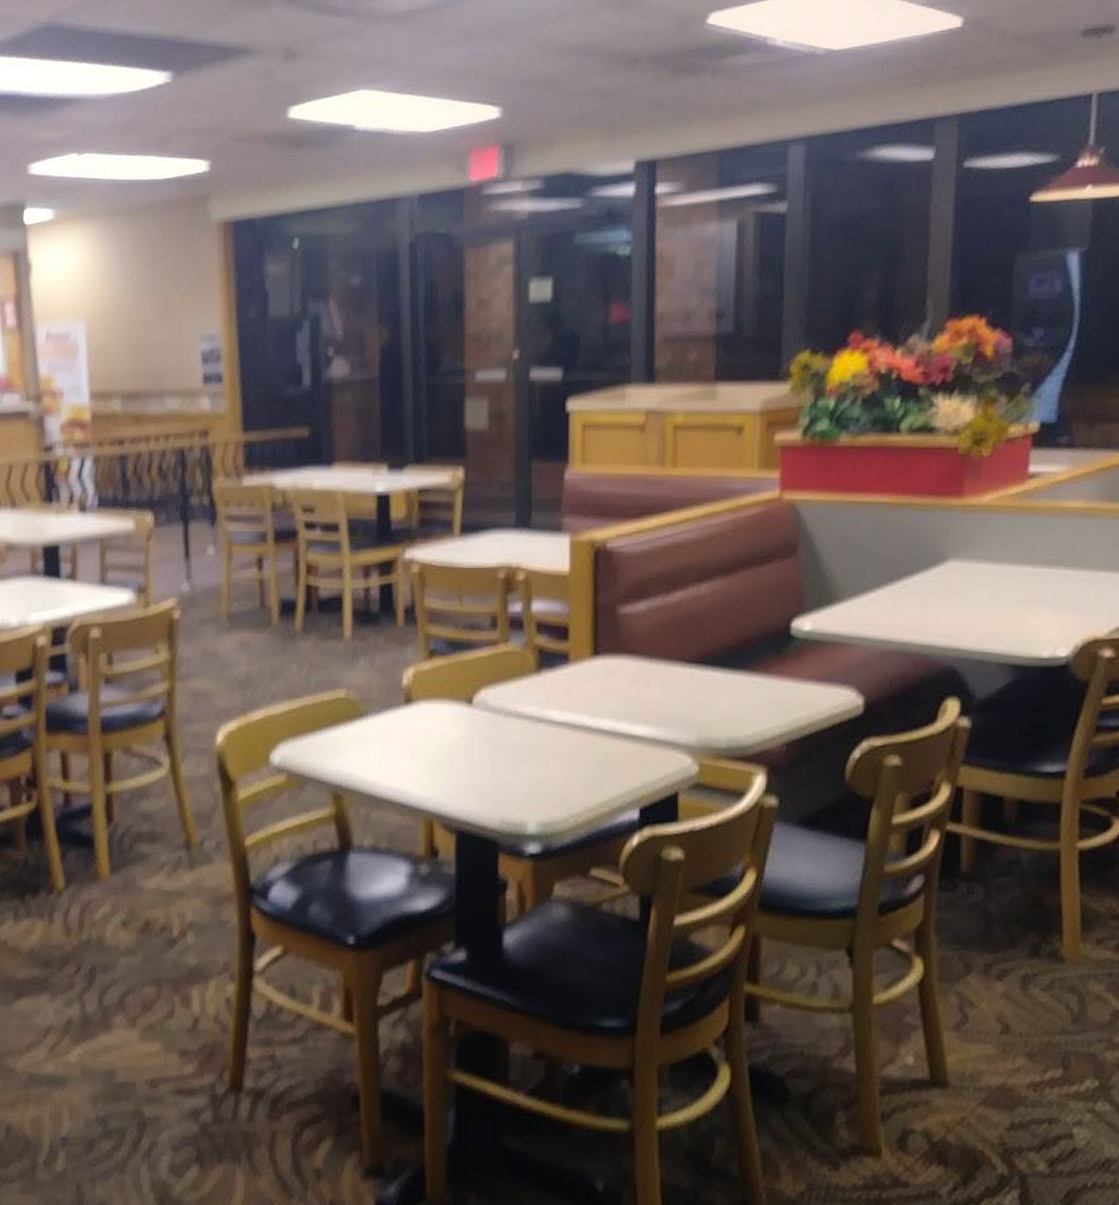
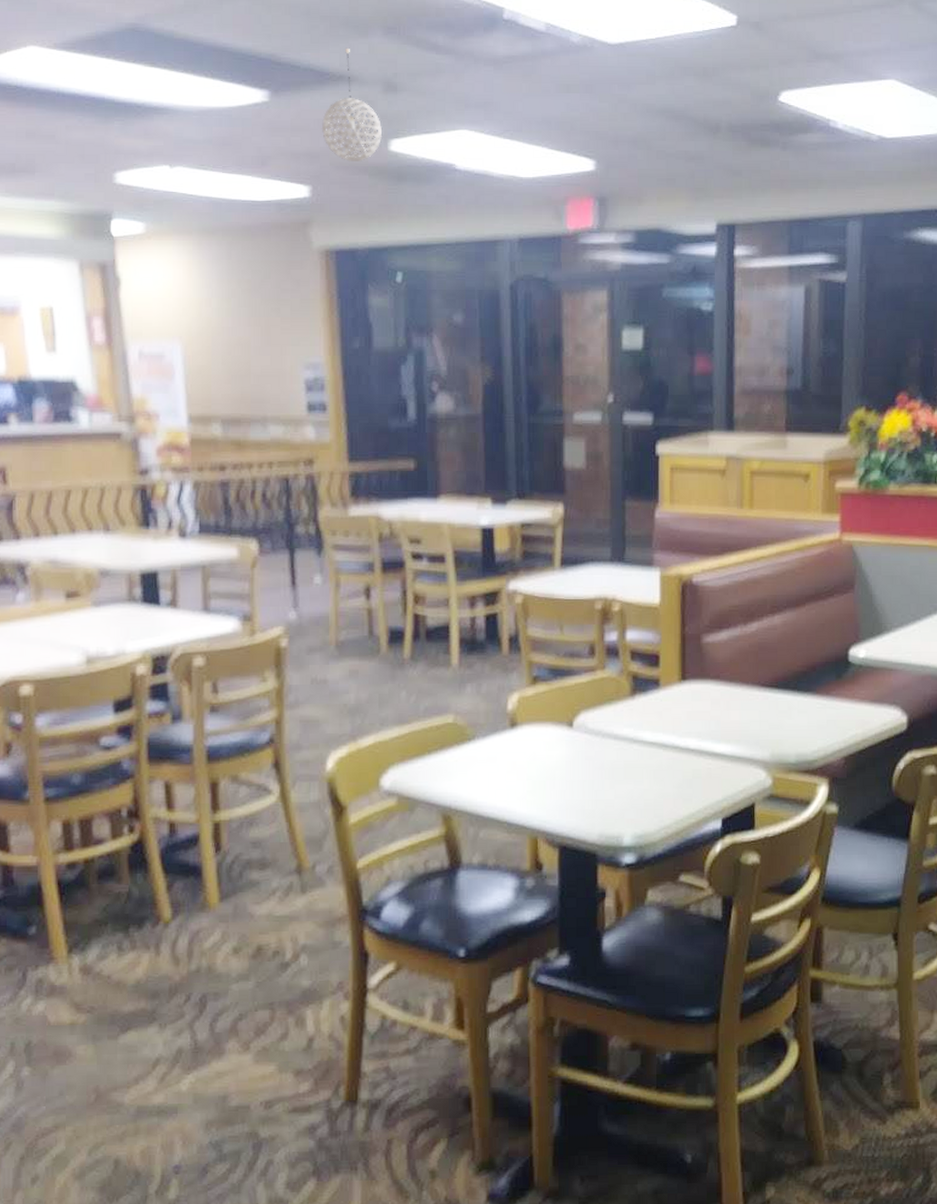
pendant light: none [221,21,280,133] -> present [321,47,382,161]

